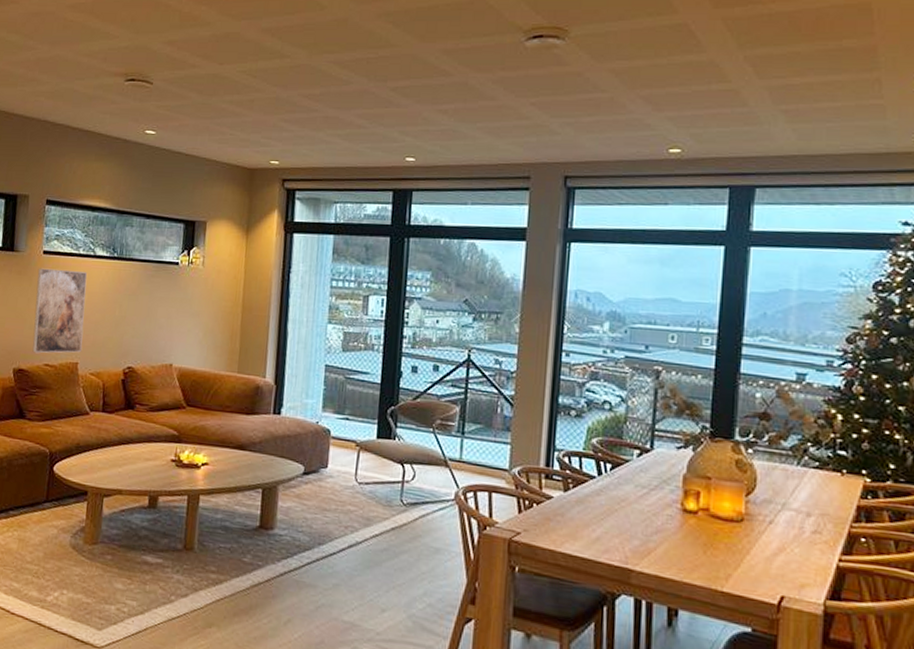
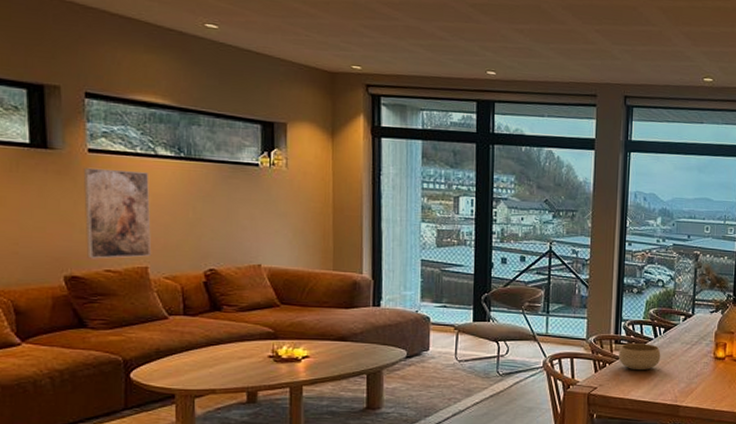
bowl: none [548,480,606,517] -> present [618,343,661,371]

